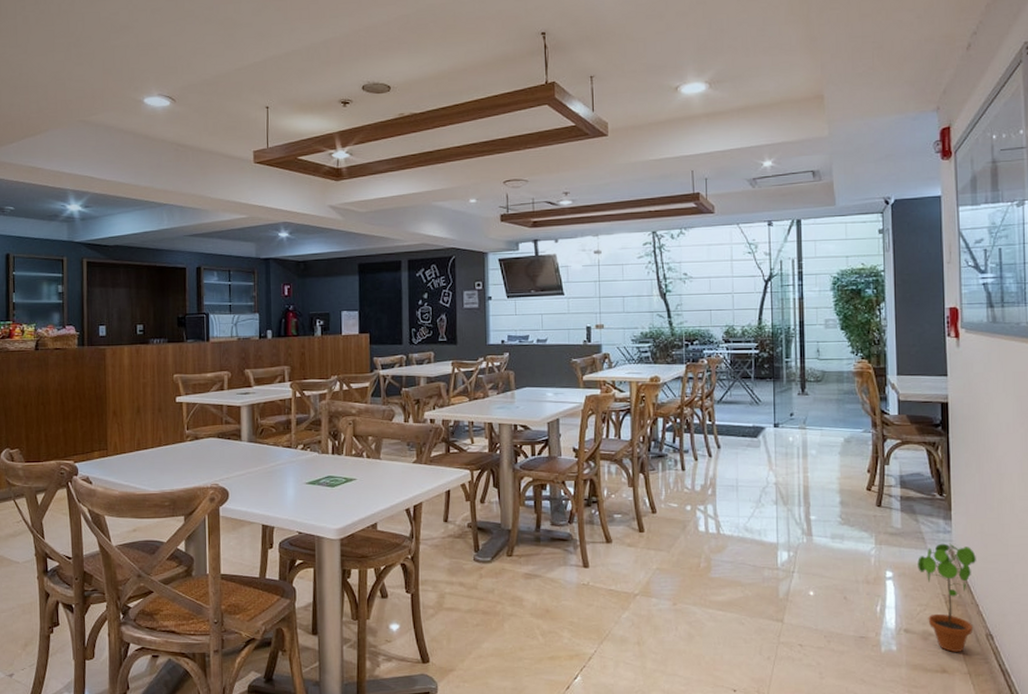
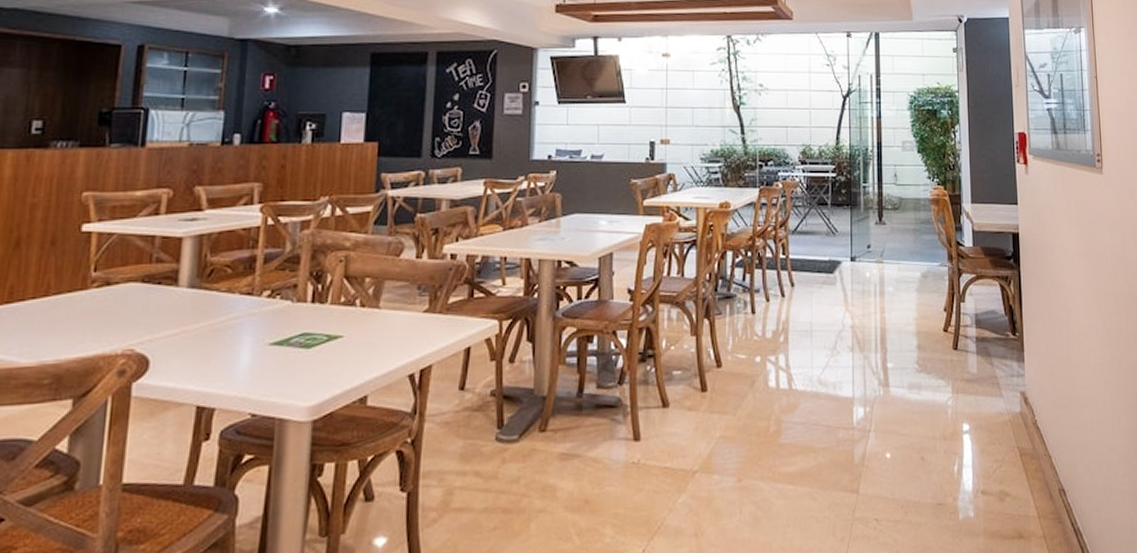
potted plant: present [917,543,976,652] -> none [993,388,1048,513]

